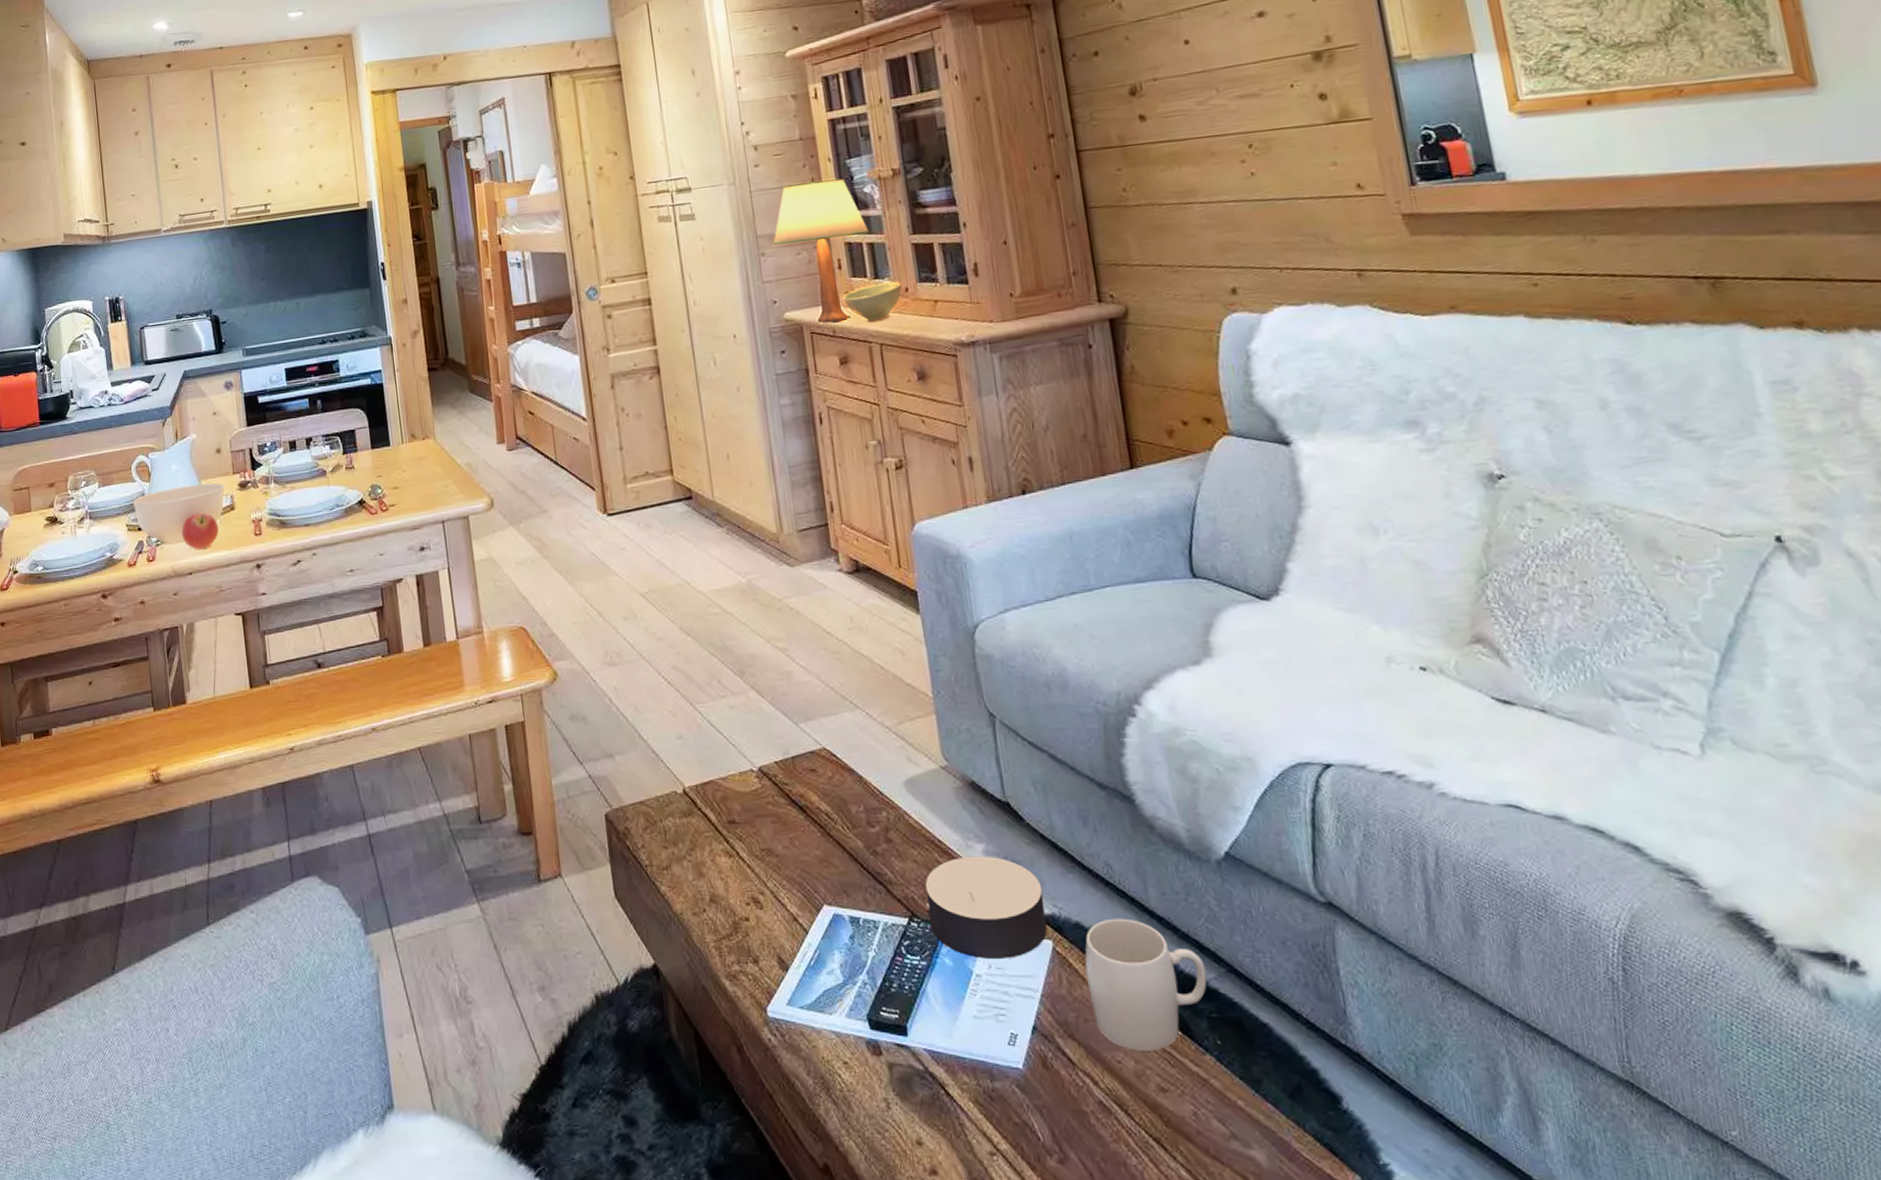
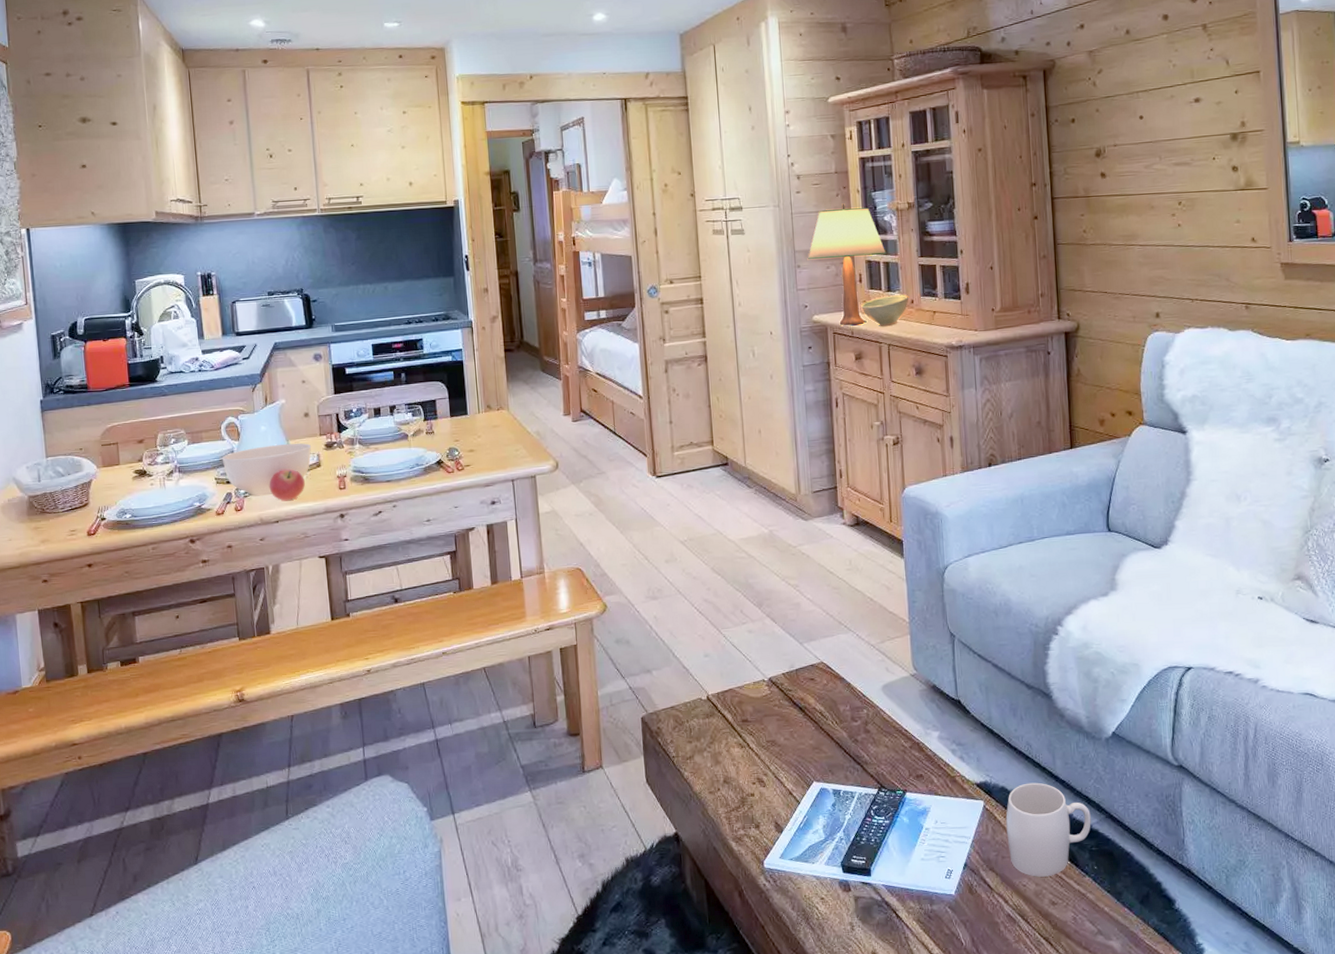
candle: present [925,855,1047,960] -> none [892,740,981,817]

